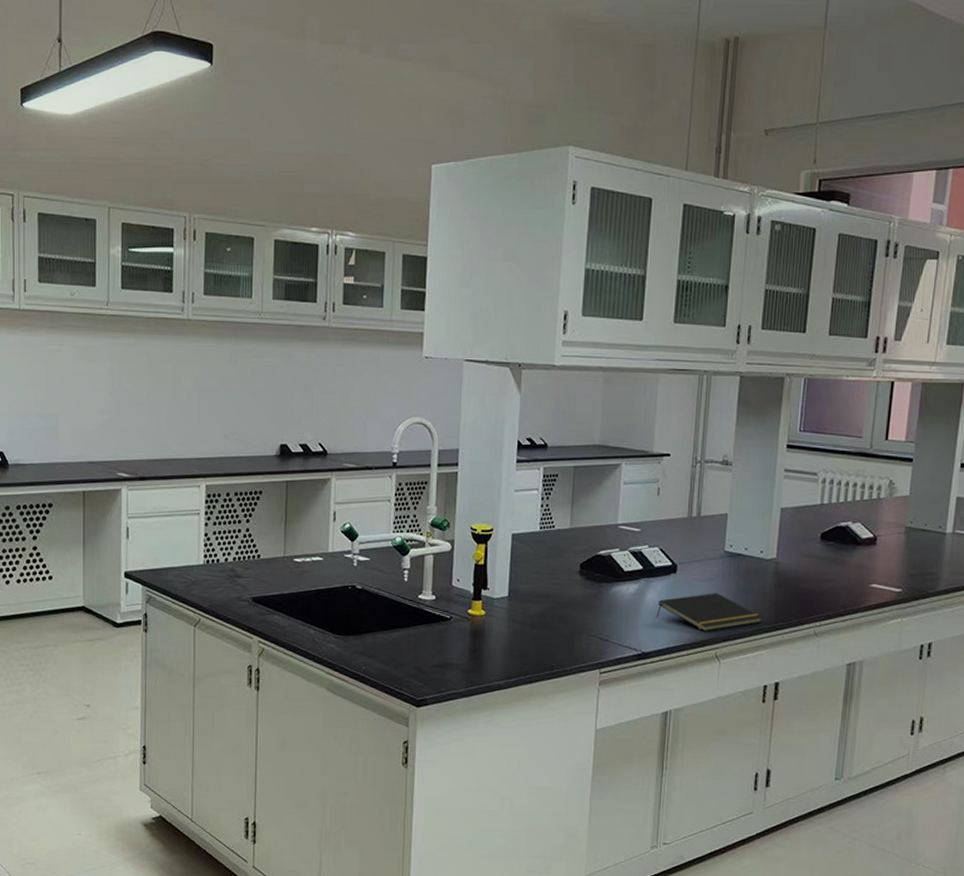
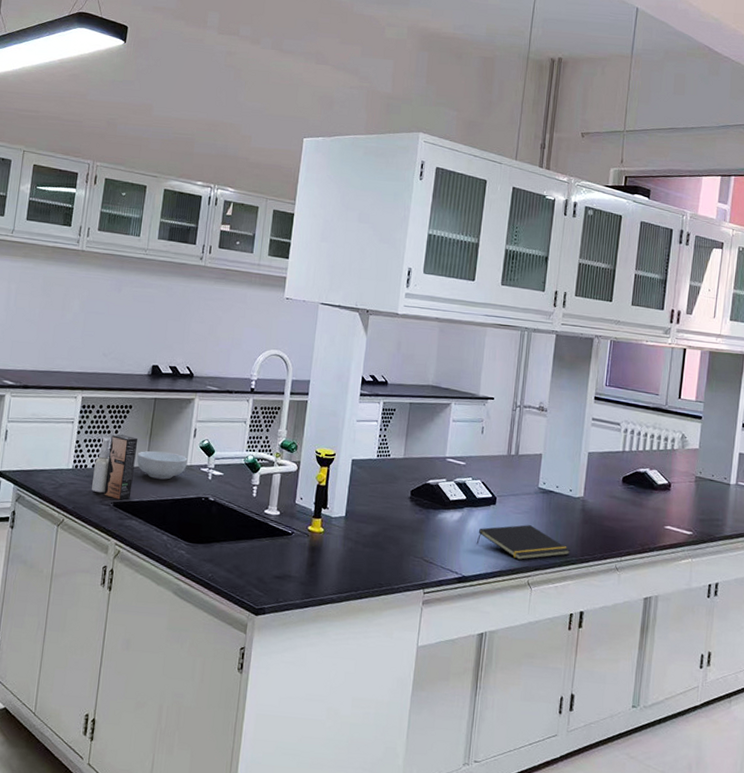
spray bottle: none [227,523,271,594] -> present [92,434,137,500]
cereal bowl: none [274,539,329,569] -> present [137,450,188,480]

